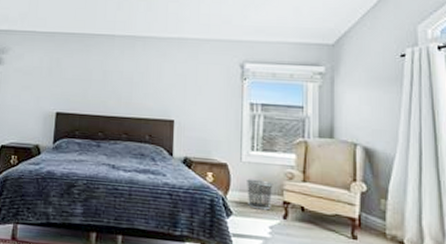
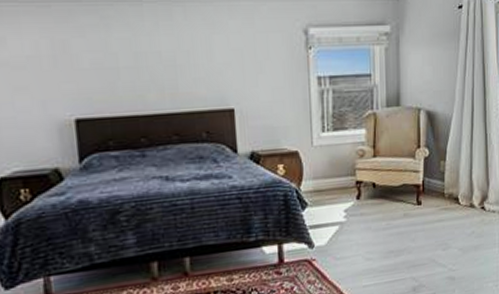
waste bin: present [247,179,273,211] -> none [320,162,346,195]

